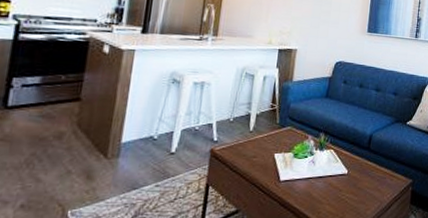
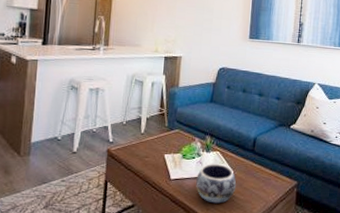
decorative bowl: none [307,163,351,206] -> present [196,164,237,204]

